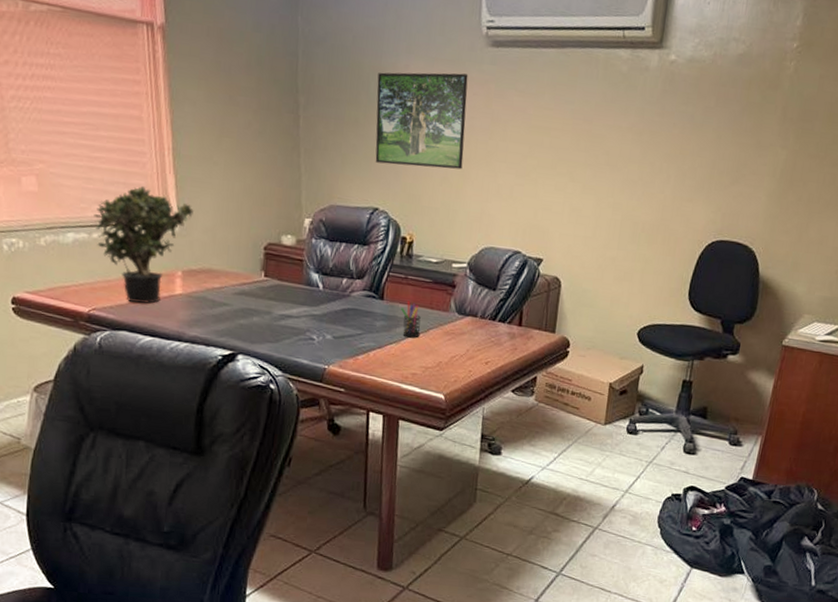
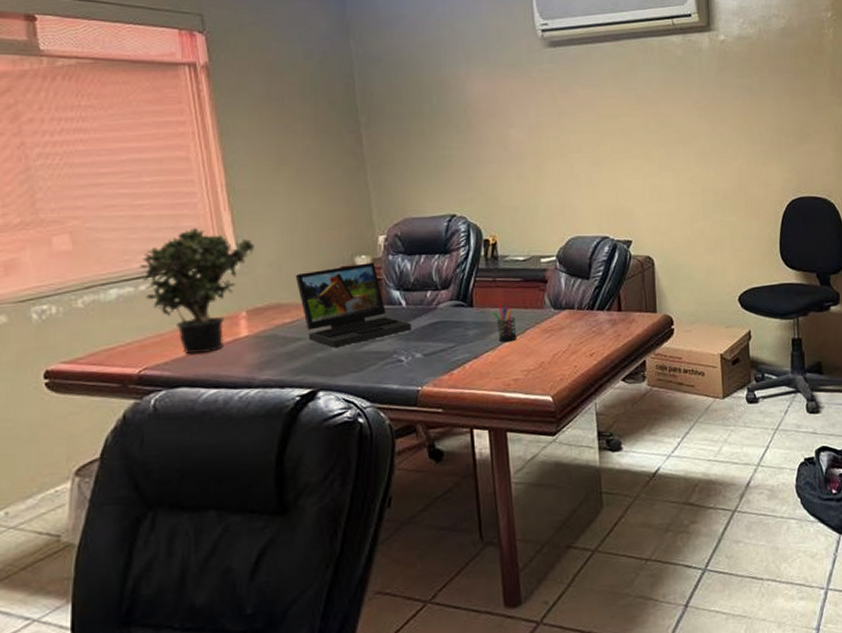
laptop: none [226,242,326,317] -> present [295,262,412,347]
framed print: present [375,72,469,170] -> none [439,75,537,170]

